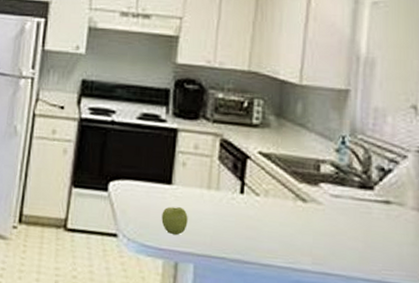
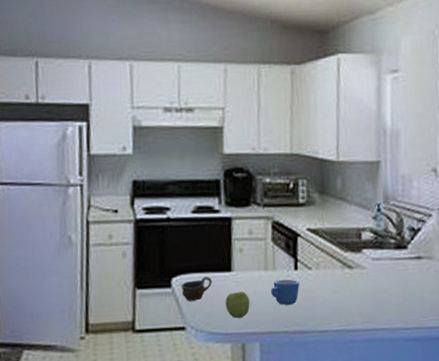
cup: none [117,186,150,210] -> present [181,277,212,301]
mug: none [212,201,245,230] -> present [271,279,300,305]

